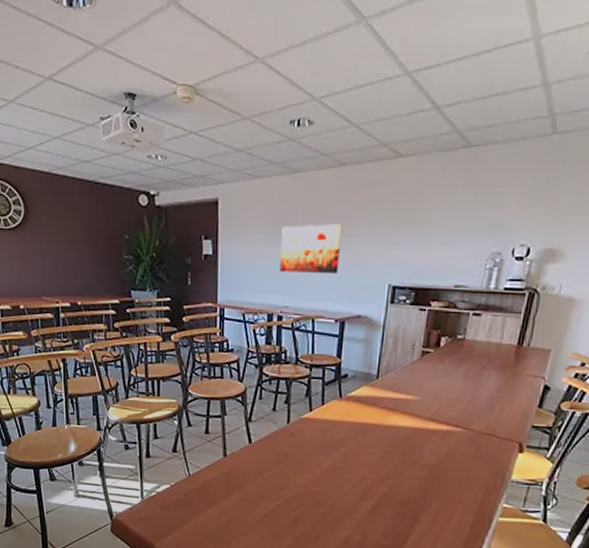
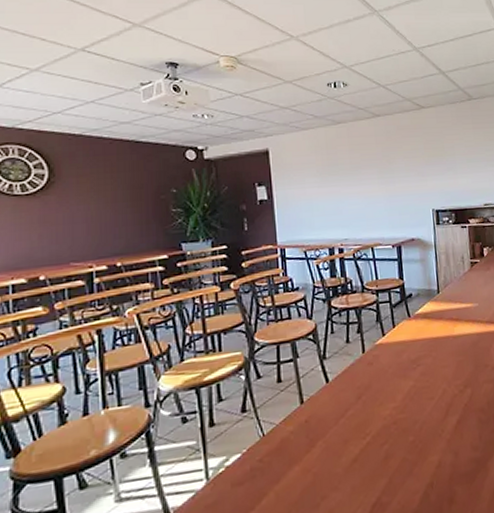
wall art: present [280,224,343,273] -> none [332,163,388,209]

